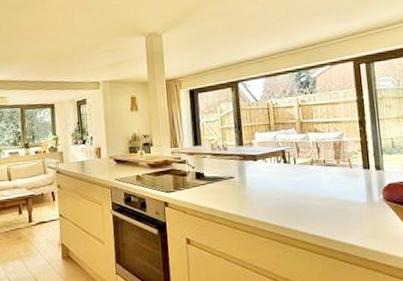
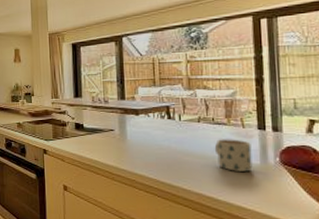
mug: none [326,179,361,211] -> present [214,139,253,172]

